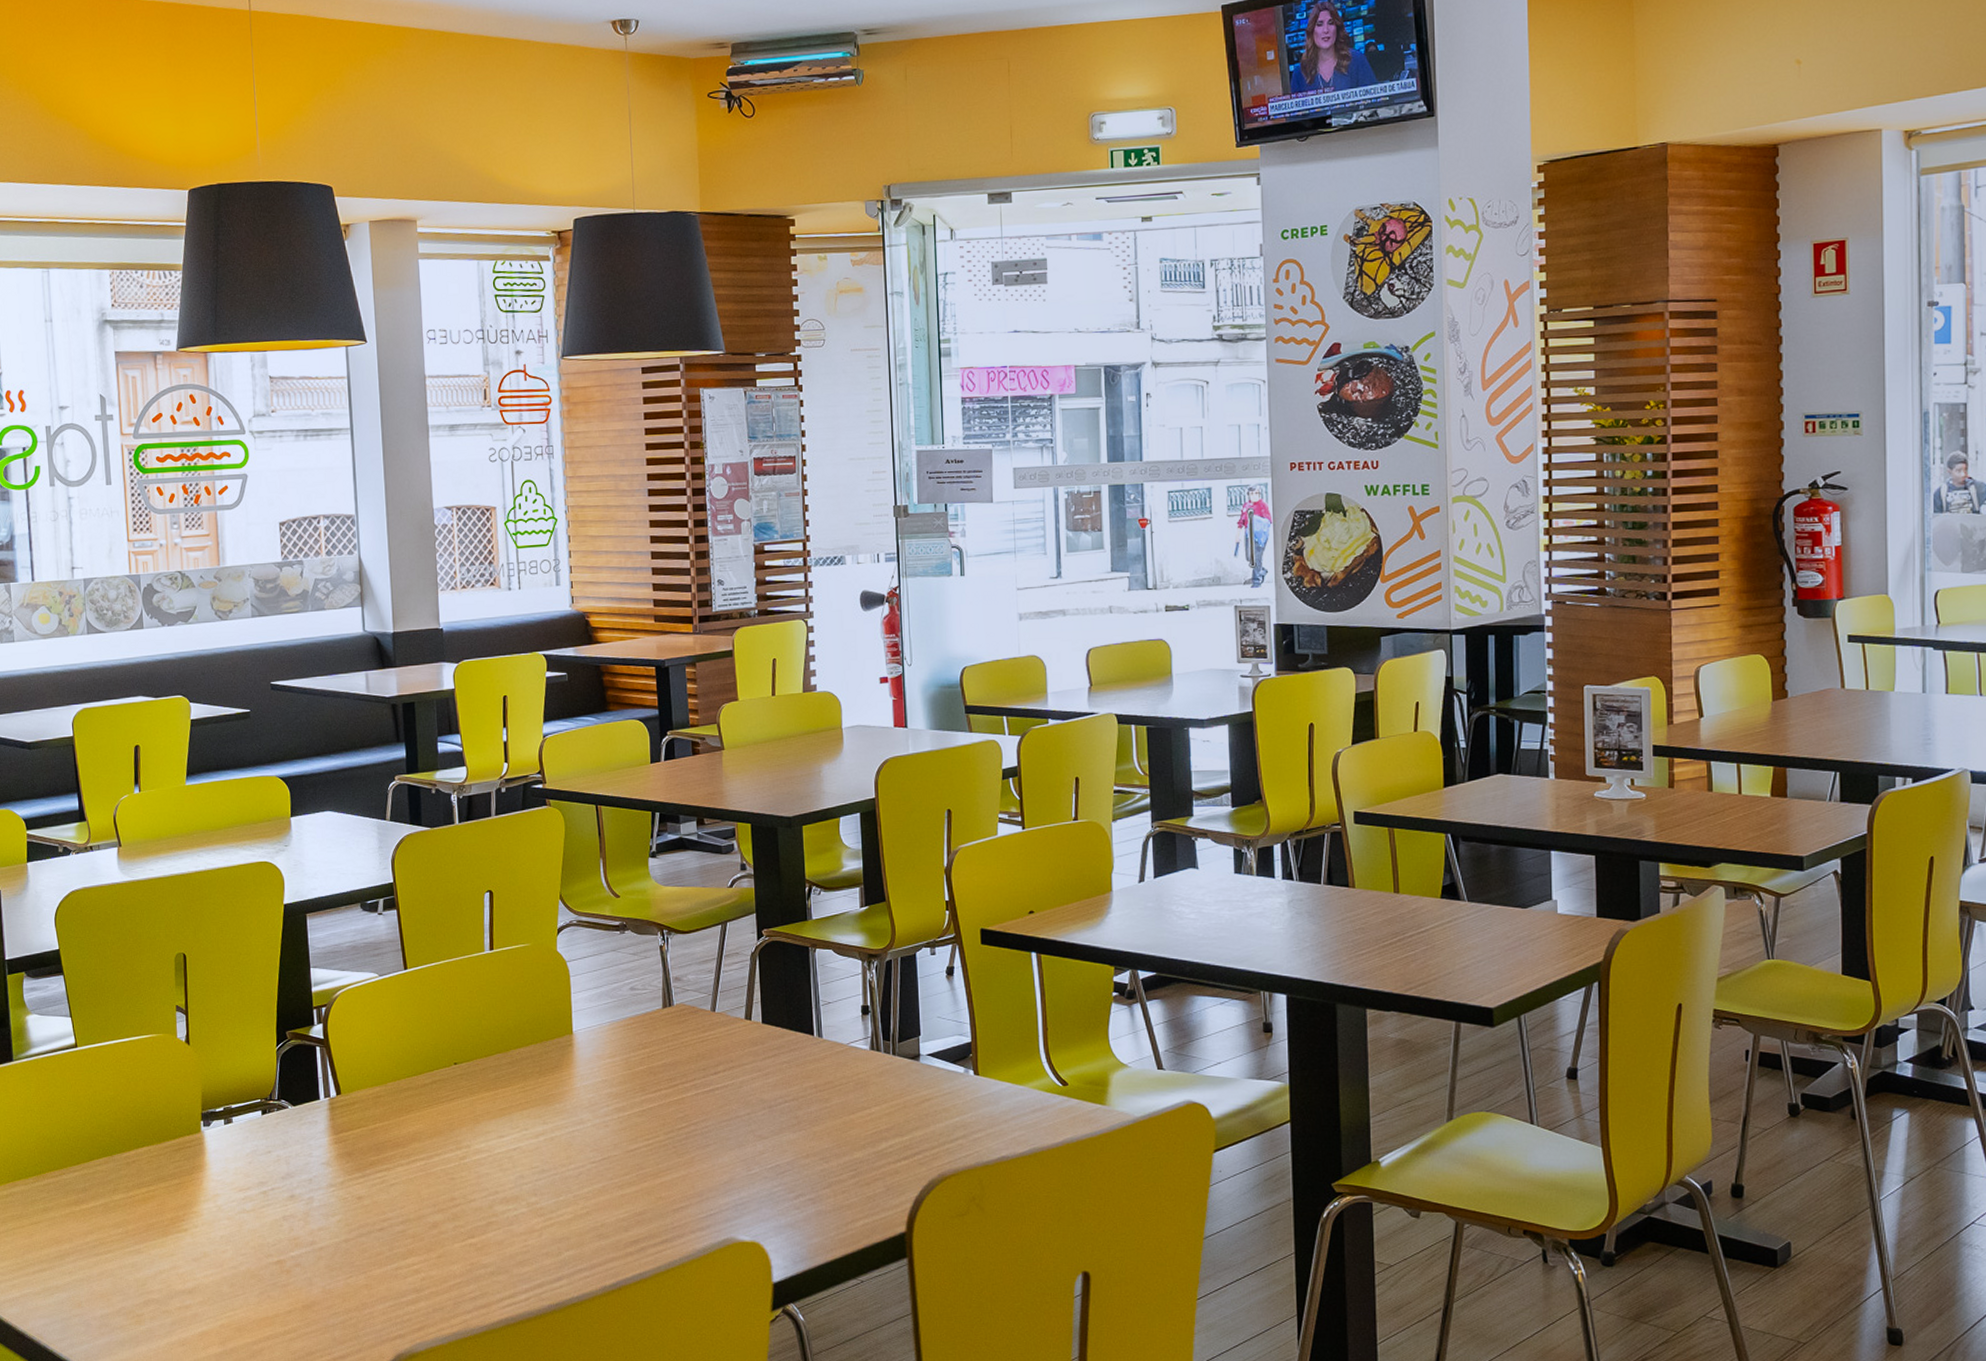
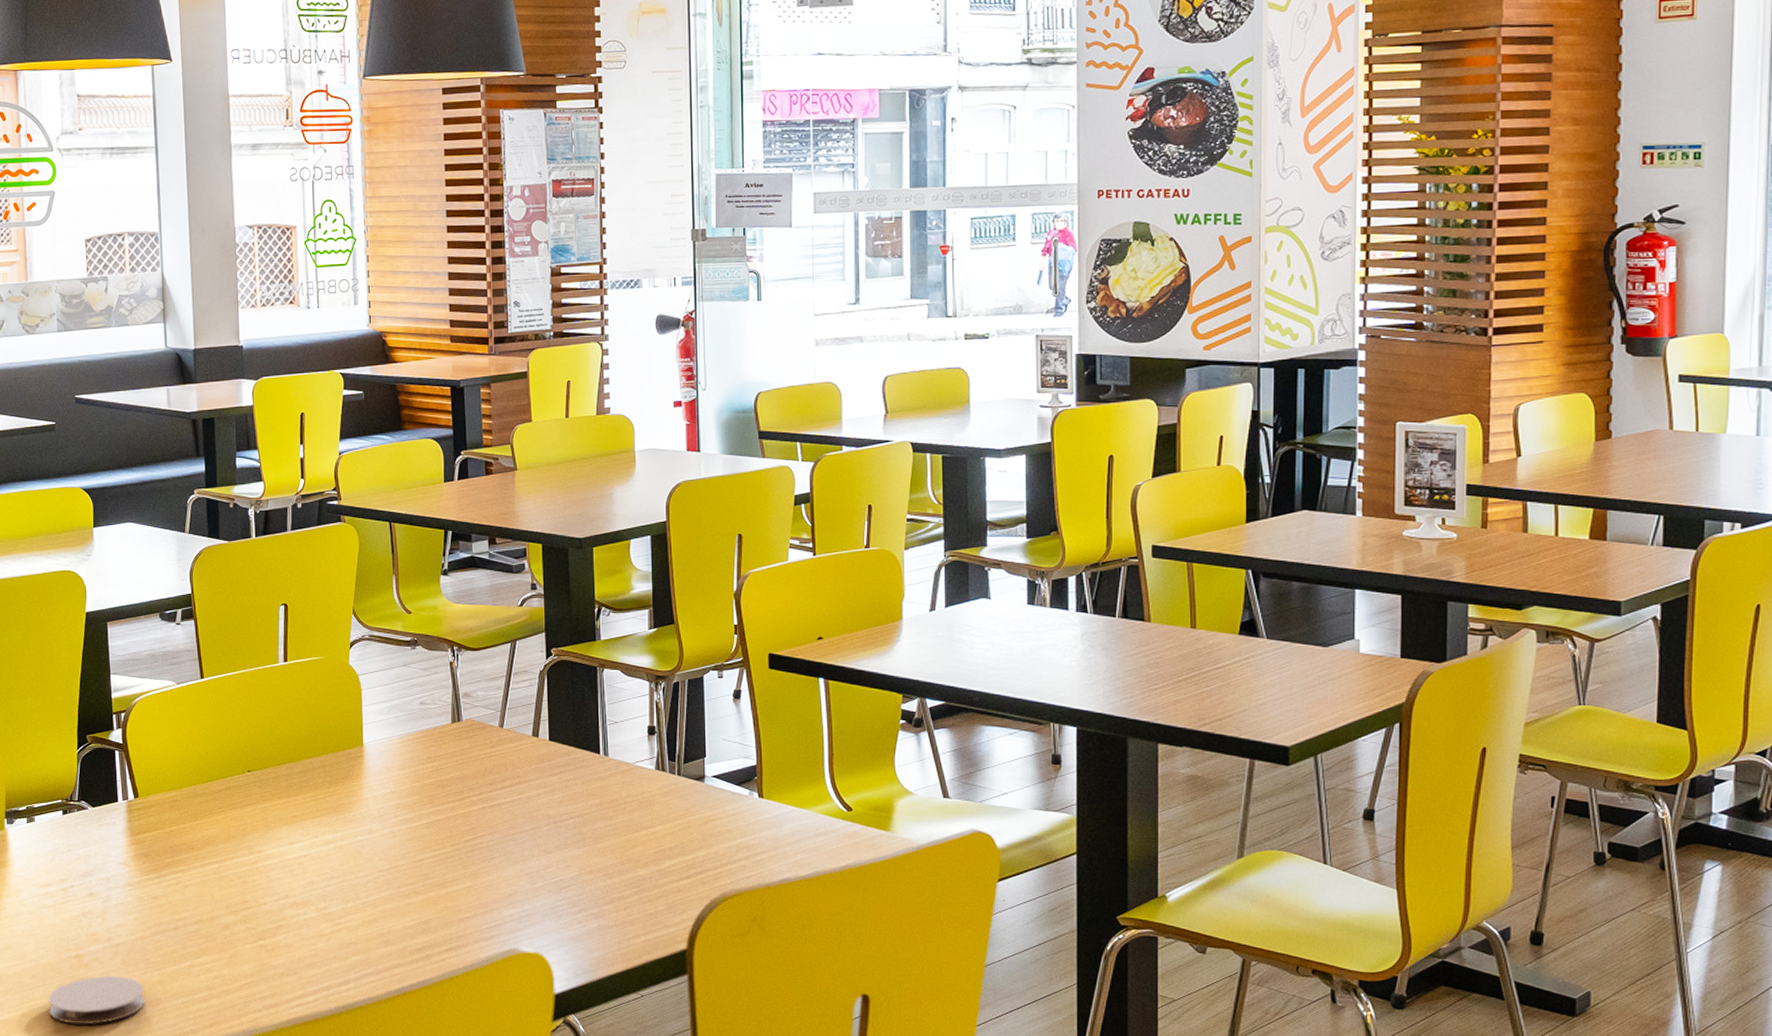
coaster: none [249,1281,351,1334] -> present [48,976,146,1025]

